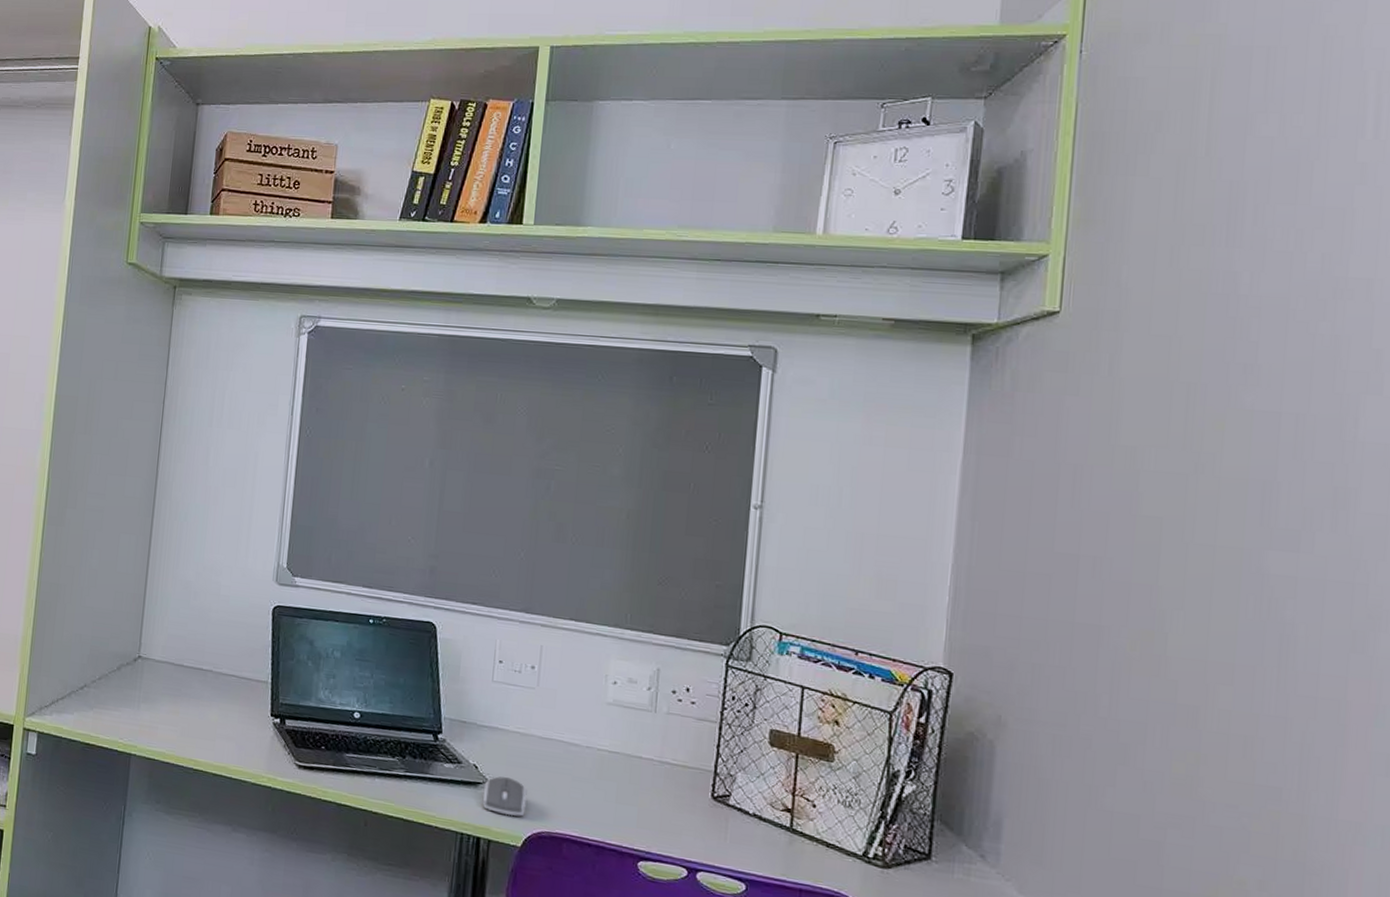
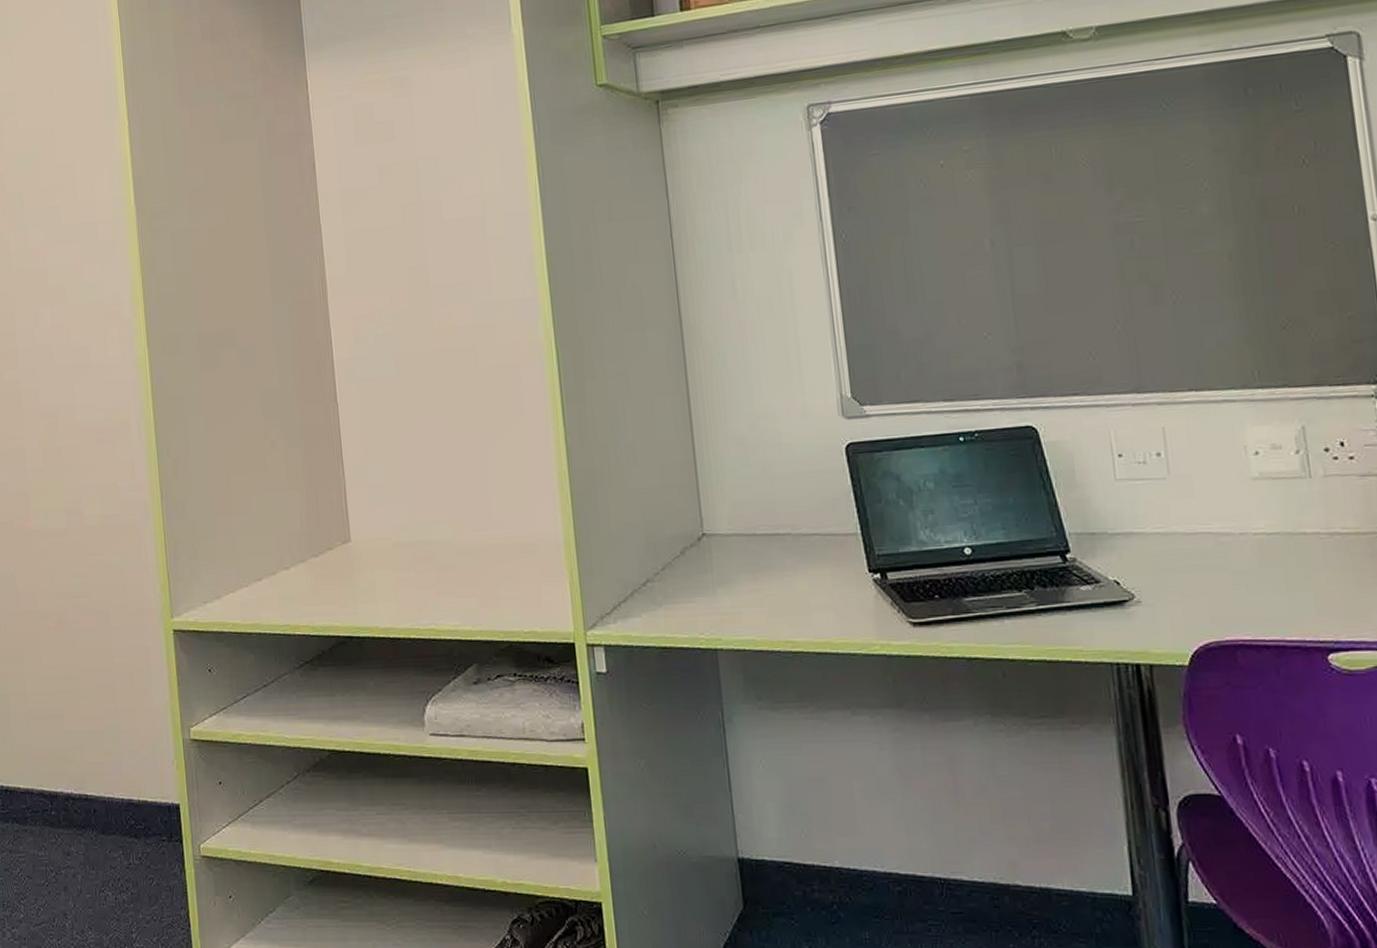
computer mouse: present [482,776,527,817] -> none [1131,588,1186,632]

